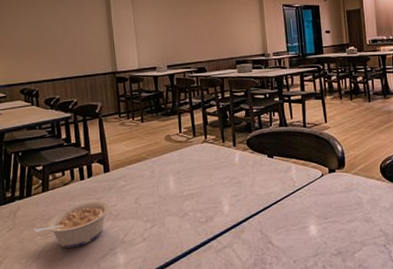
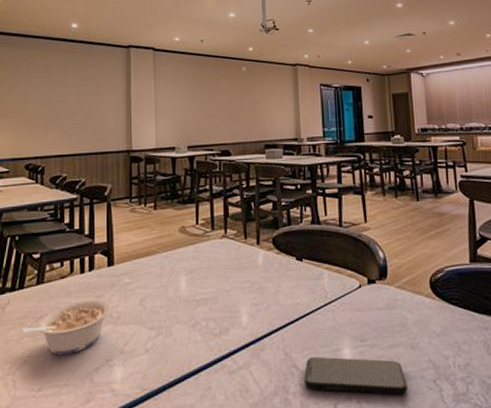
smartphone: none [278,232,363,260] -> present [304,356,408,394]

